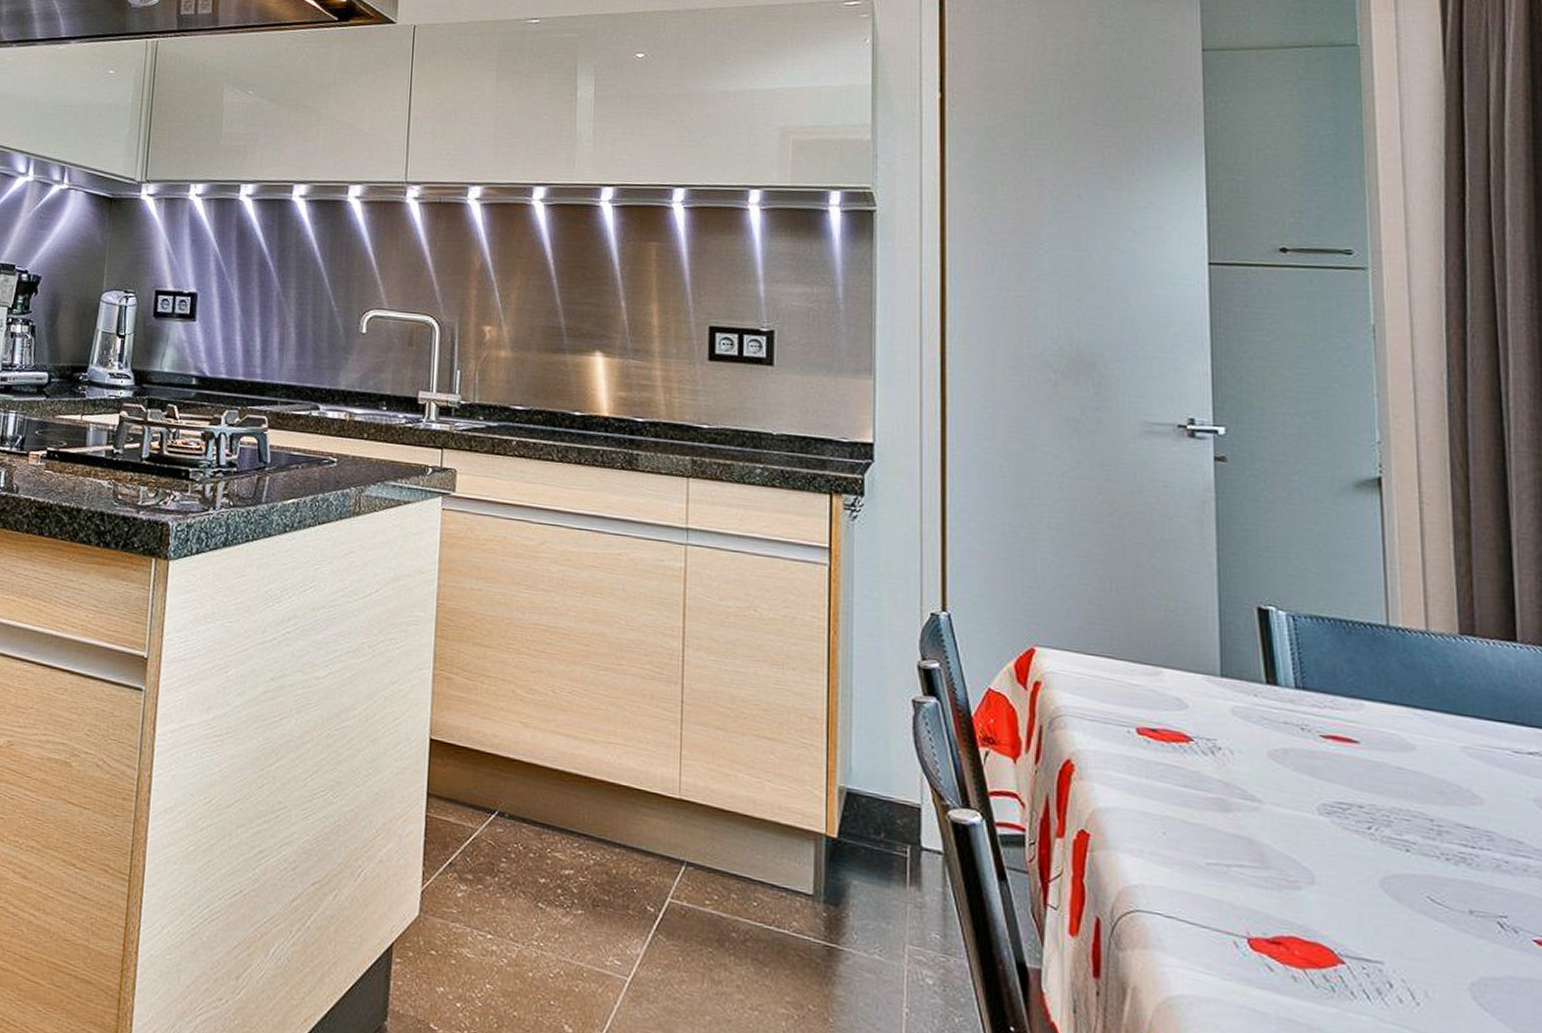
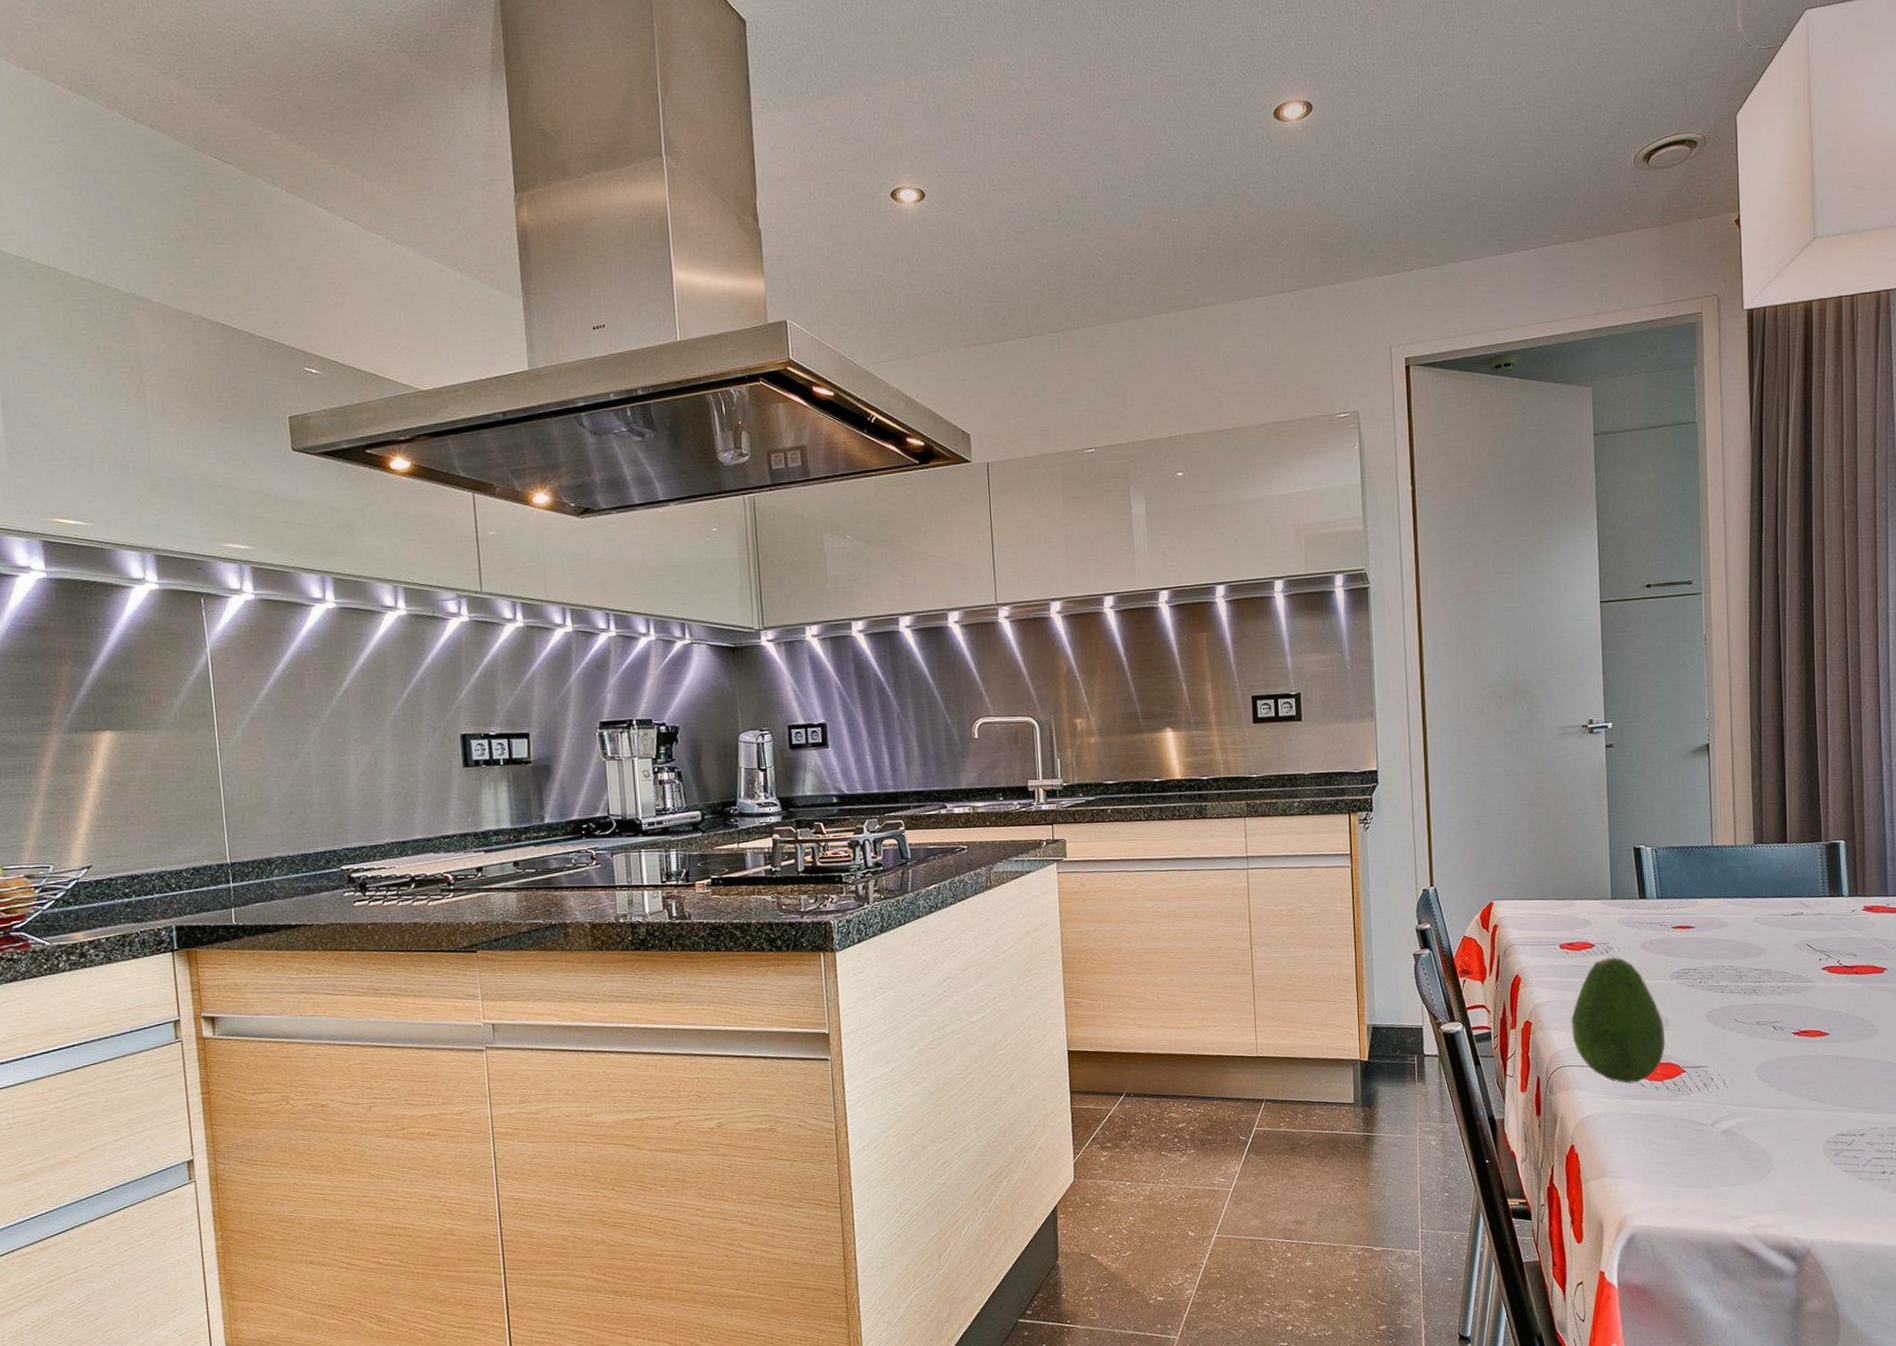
fruit: none [1152,761,1310,963] -> present [1570,957,1666,1084]

